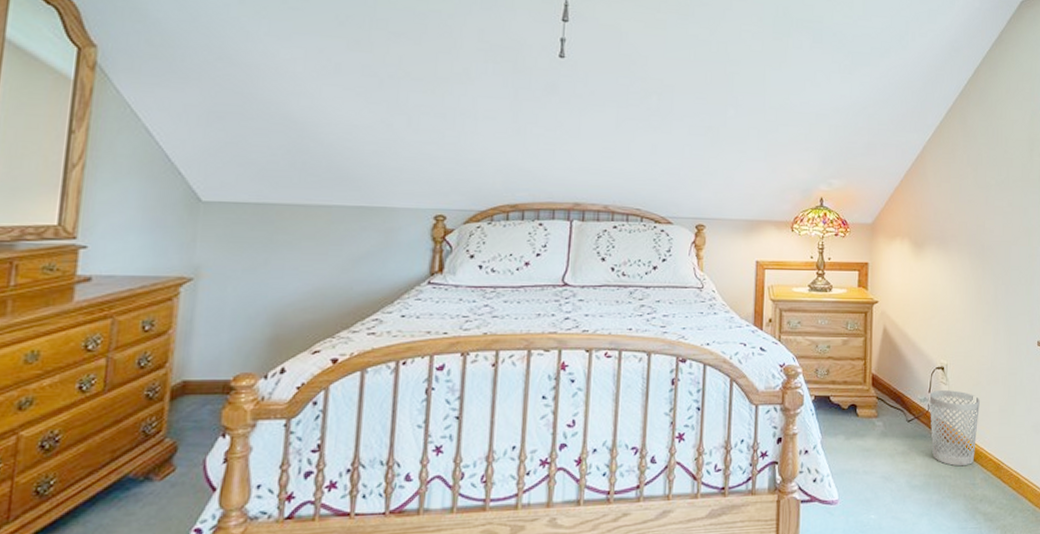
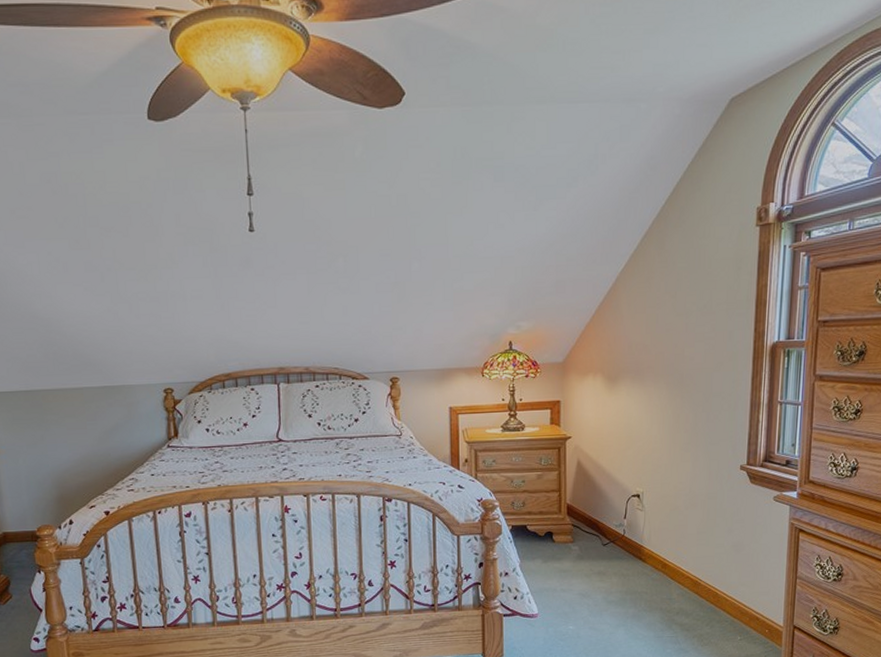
wastebasket: present [929,390,980,466] -> none [625,515,677,584]

